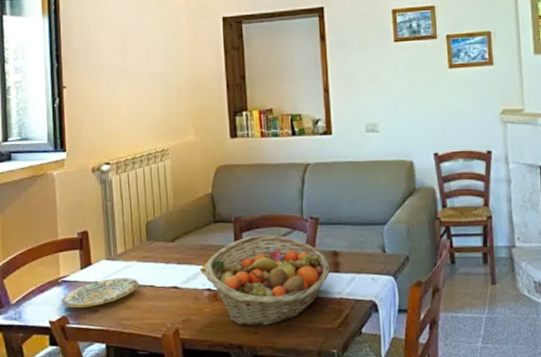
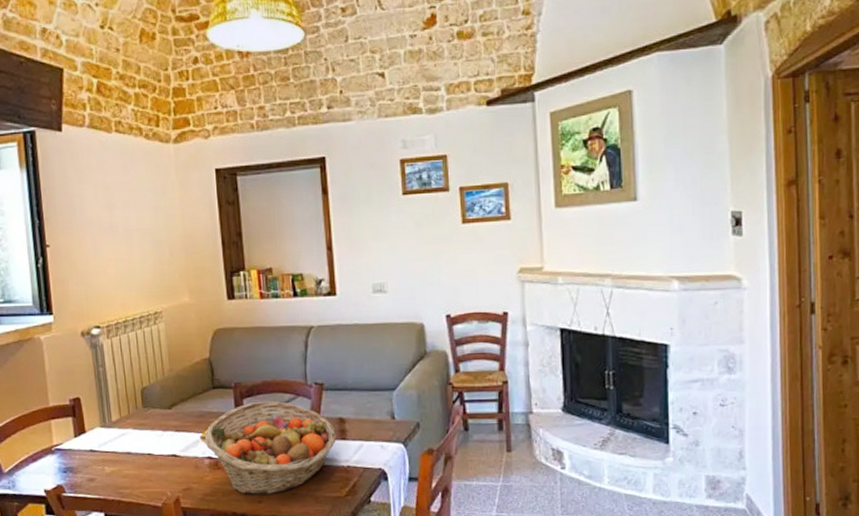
plate: present [60,278,139,308] -> none [55,446,136,477]

